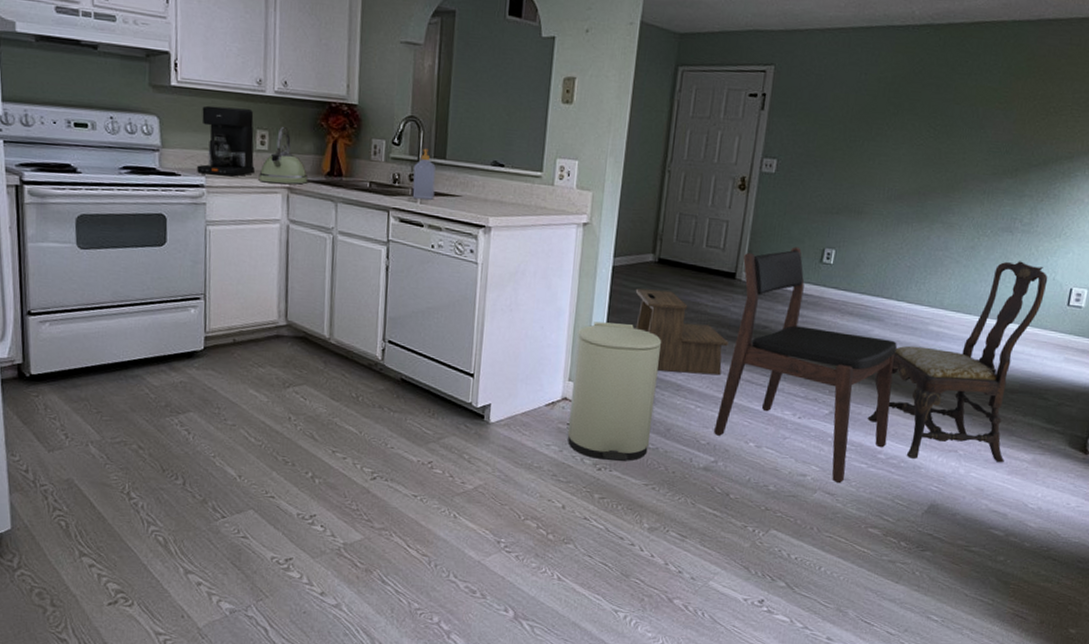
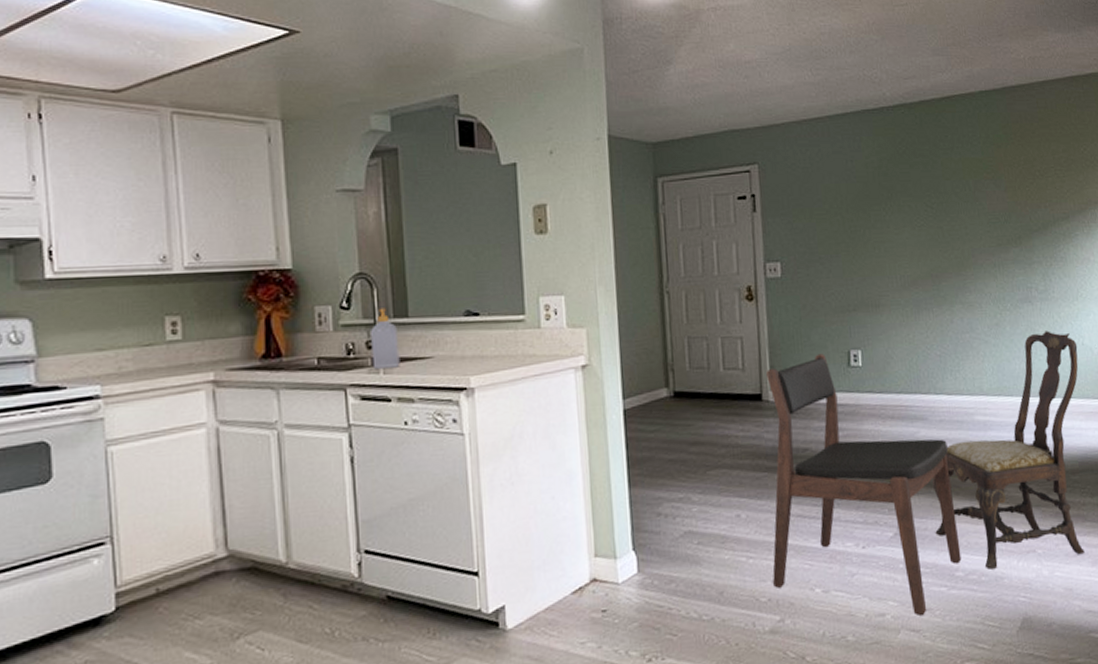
coffee maker: present [197,105,255,177] -> none [89,293,167,382]
kettle: present [258,127,309,185] -> none [172,308,239,380]
pedal bin: present [567,321,662,461] -> none [595,474,703,648]
step stool: present [635,288,729,376] -> none [654,427,769,524]

